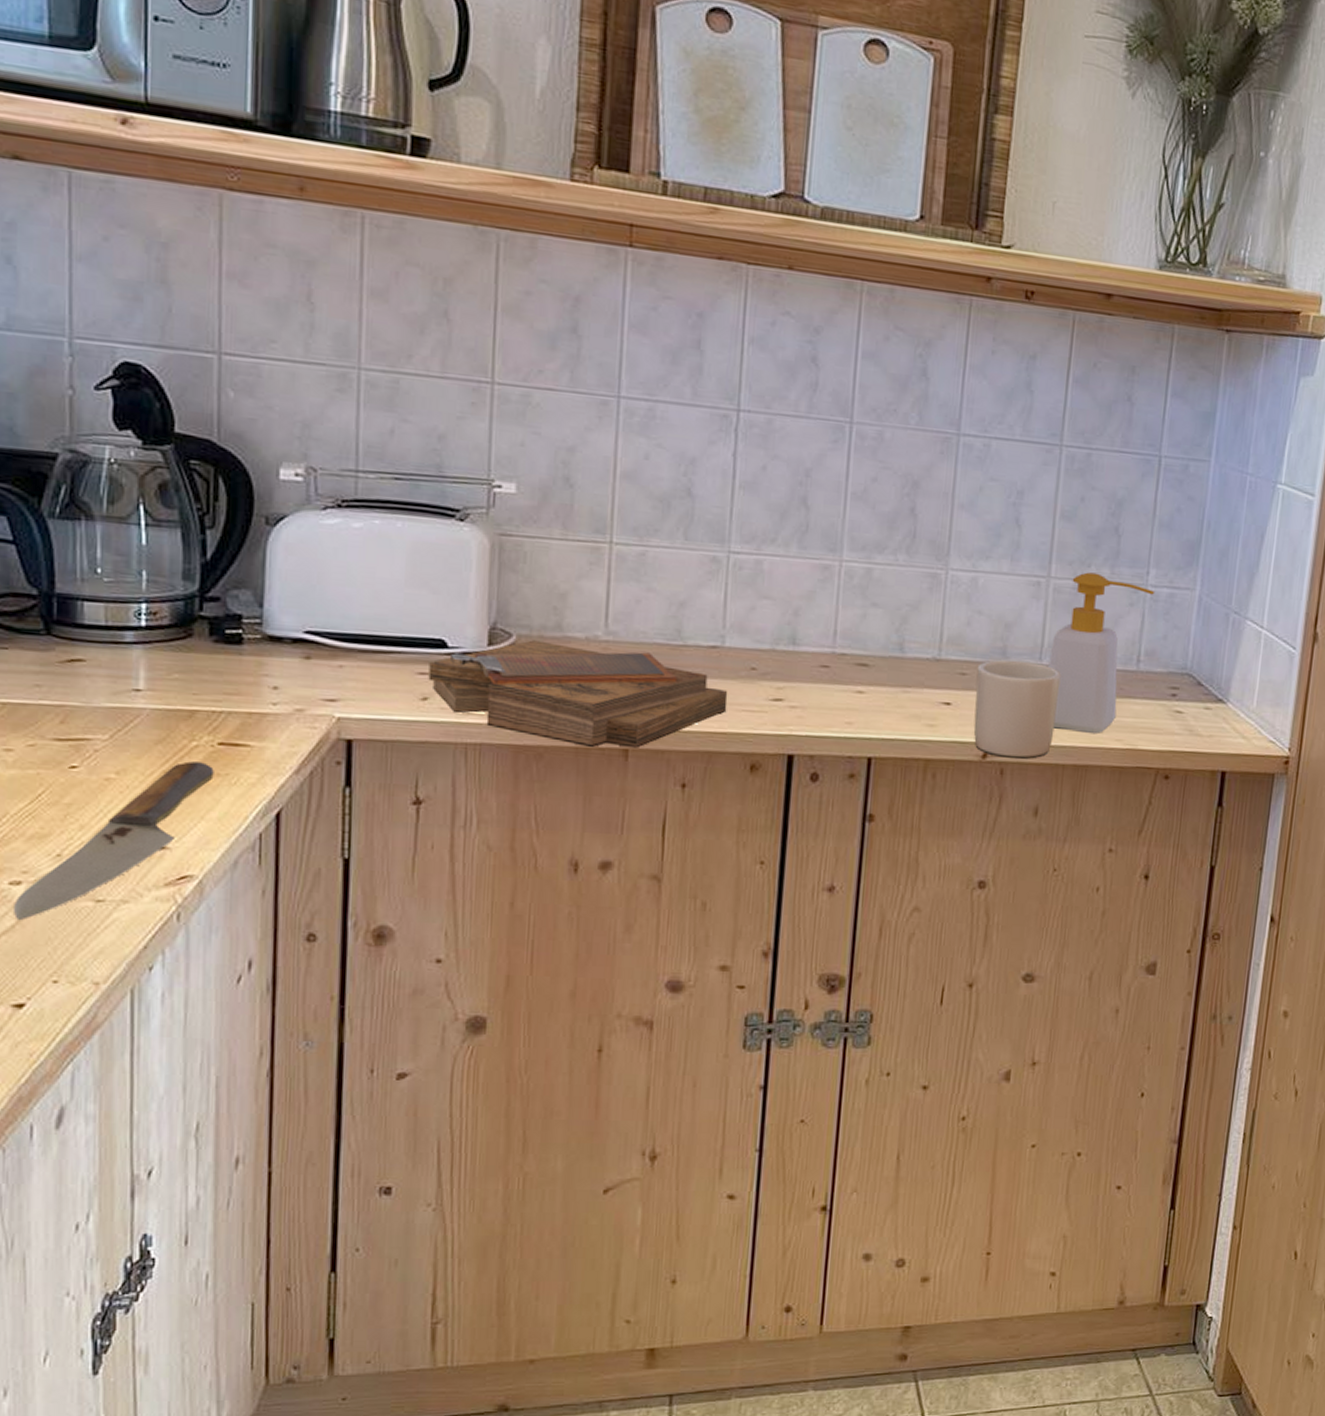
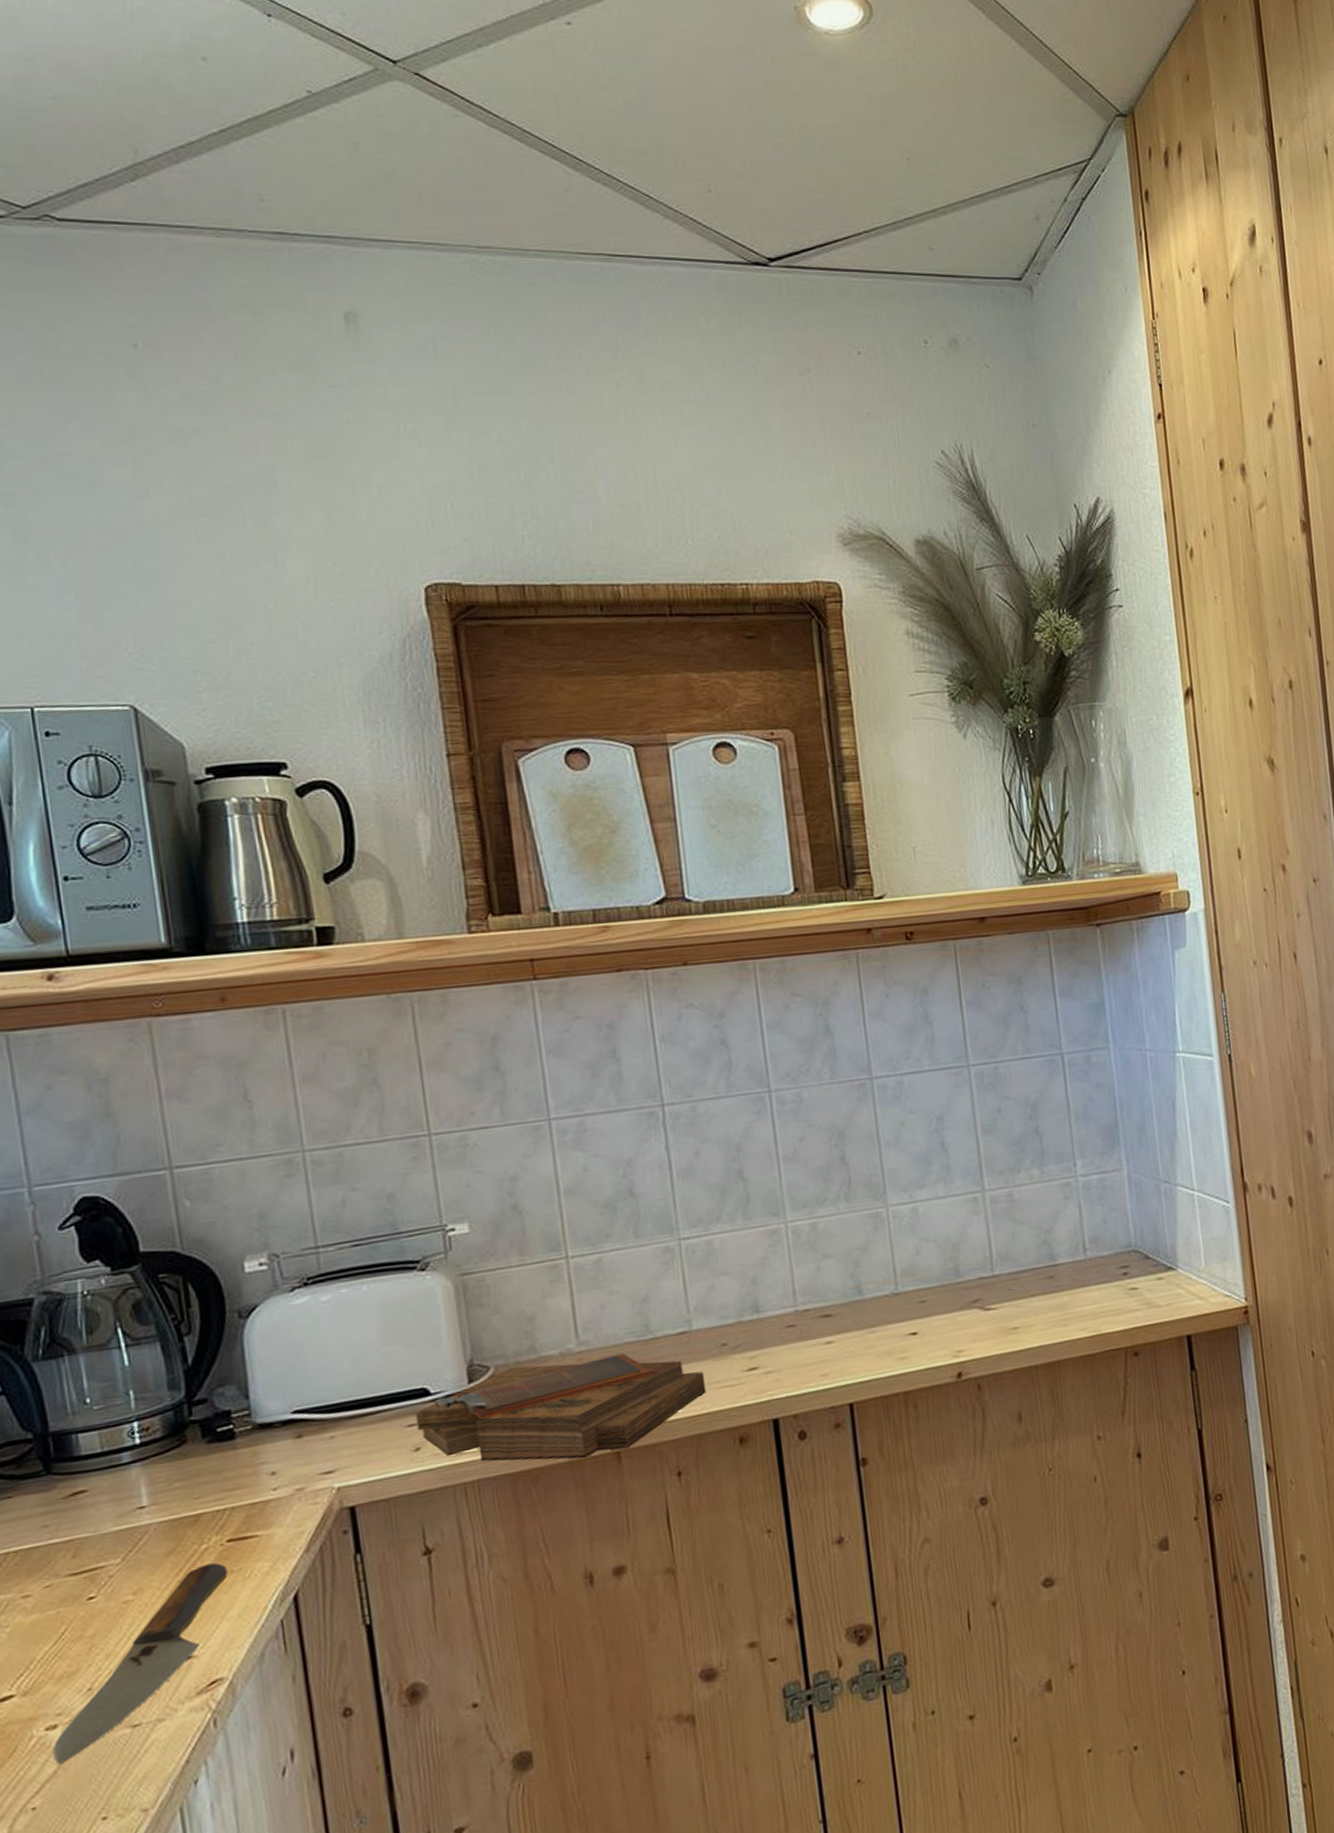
mug: present [973,660,1061,760] -> none [935,1274,1021,1374]
soap bottle: present [1048,572,1156,735] -> none [1000,1176,1086,1333]

